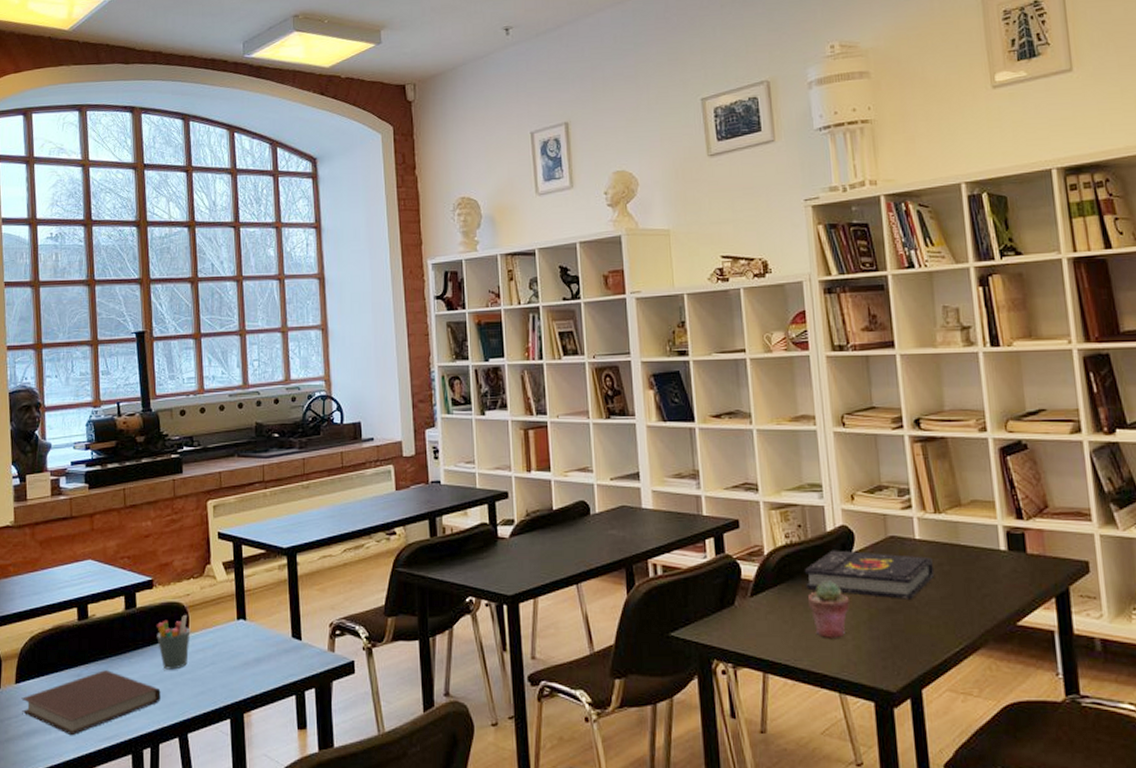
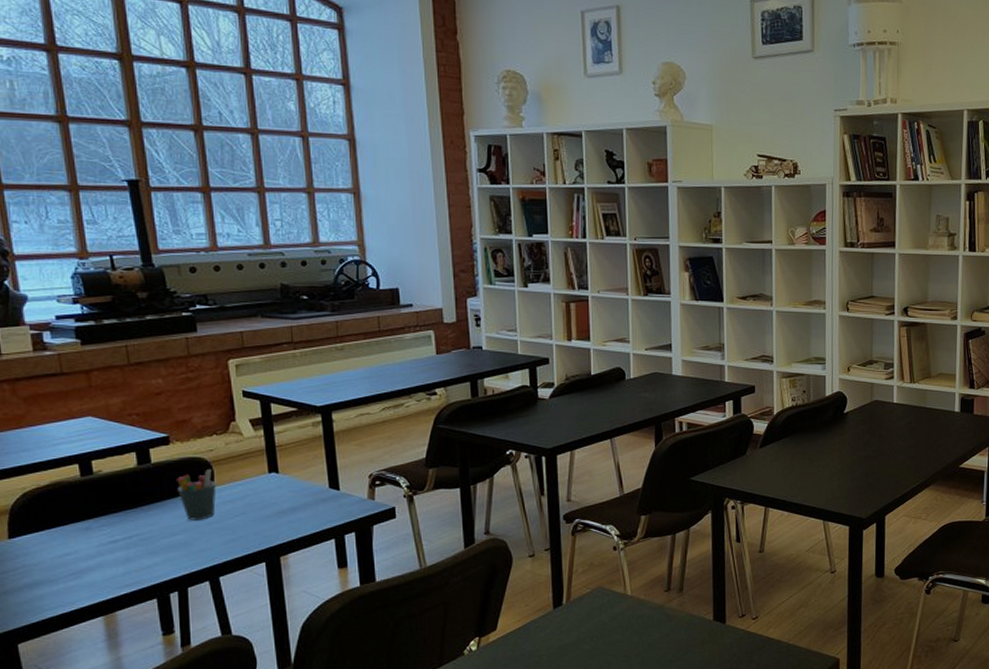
notebook: present [21,670,161,736] -> none [18,523,186,585]
book: present [804,550,935,599] -> none [804,411,905,449]
potted succulent: present [807,580,849,638] -> none [805,435,838,479]

